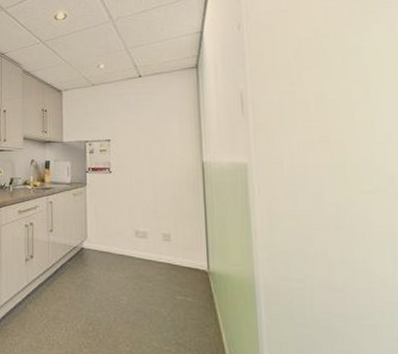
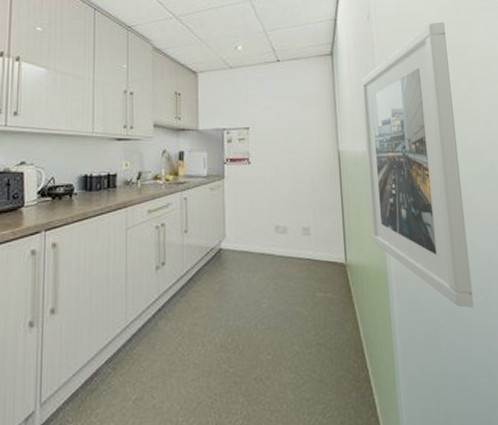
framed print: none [229,24,361,329] -> present [361,21,474,308]

